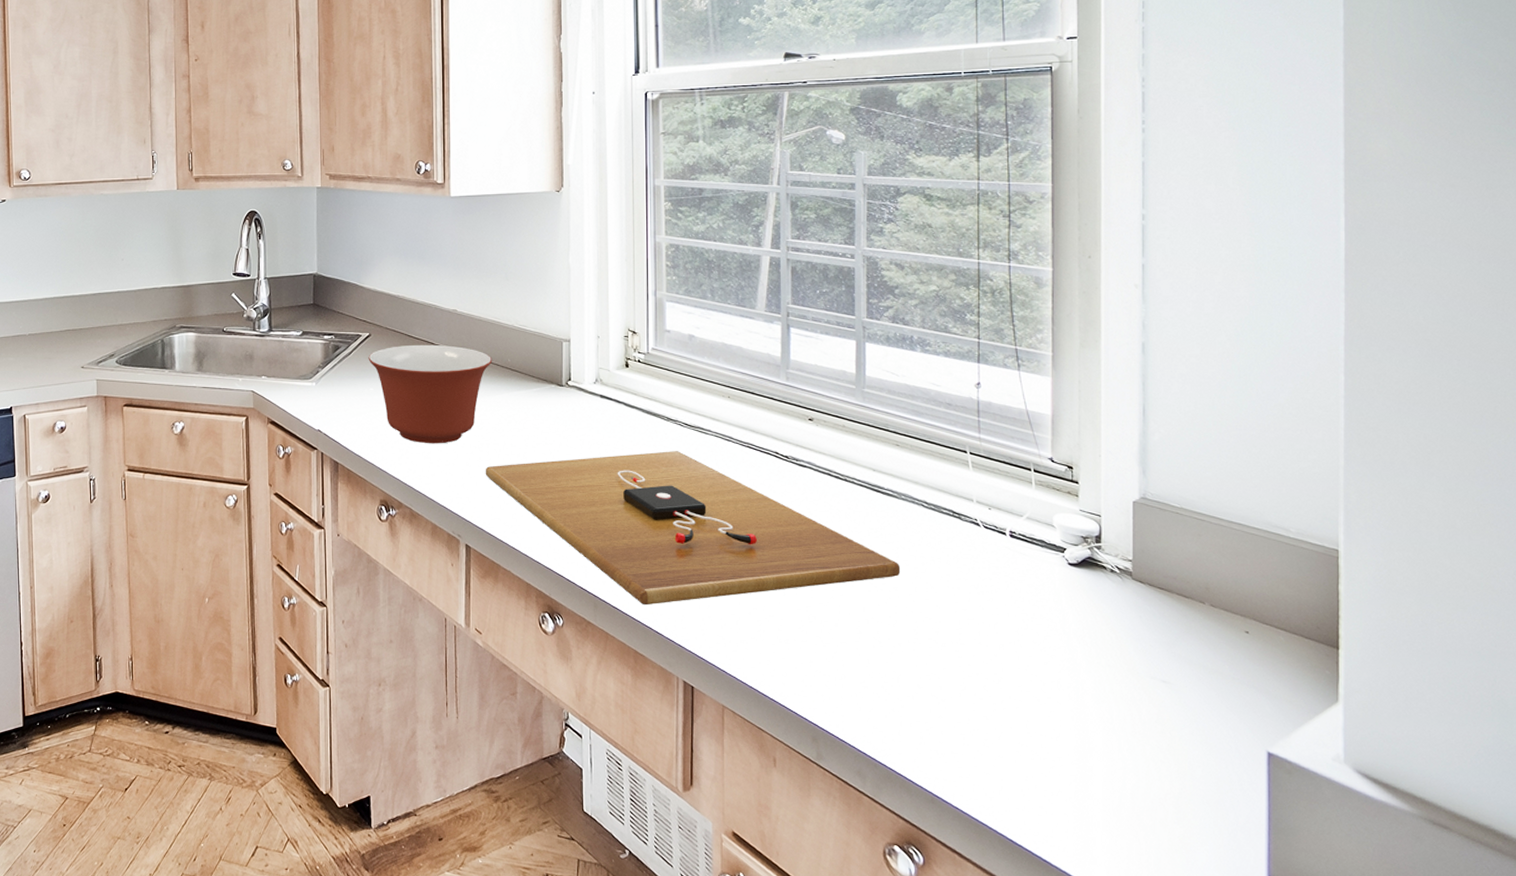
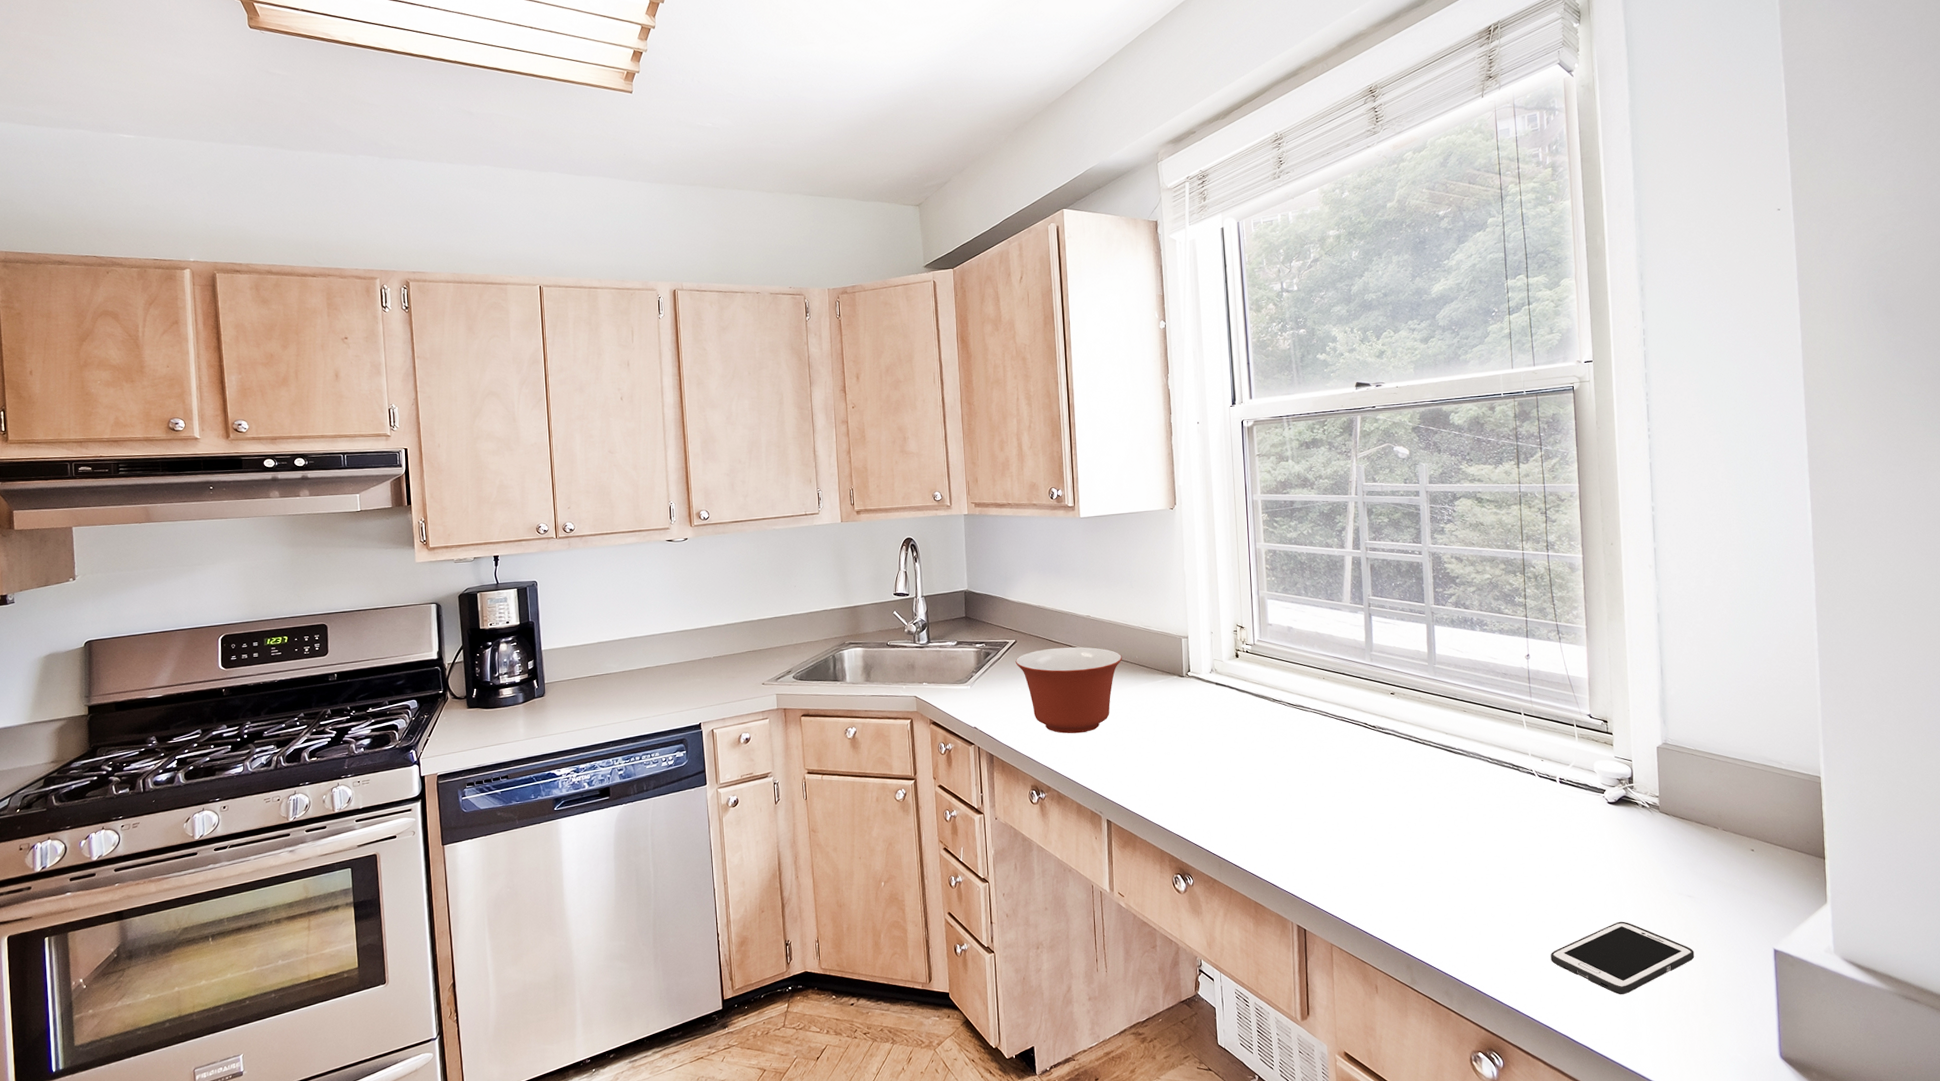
cutting board: present [485,451,901,606] -> none [1120,727,1473,862]
cell phone: none [988,705,1167,792] -> present [1550,921,1695,995]

